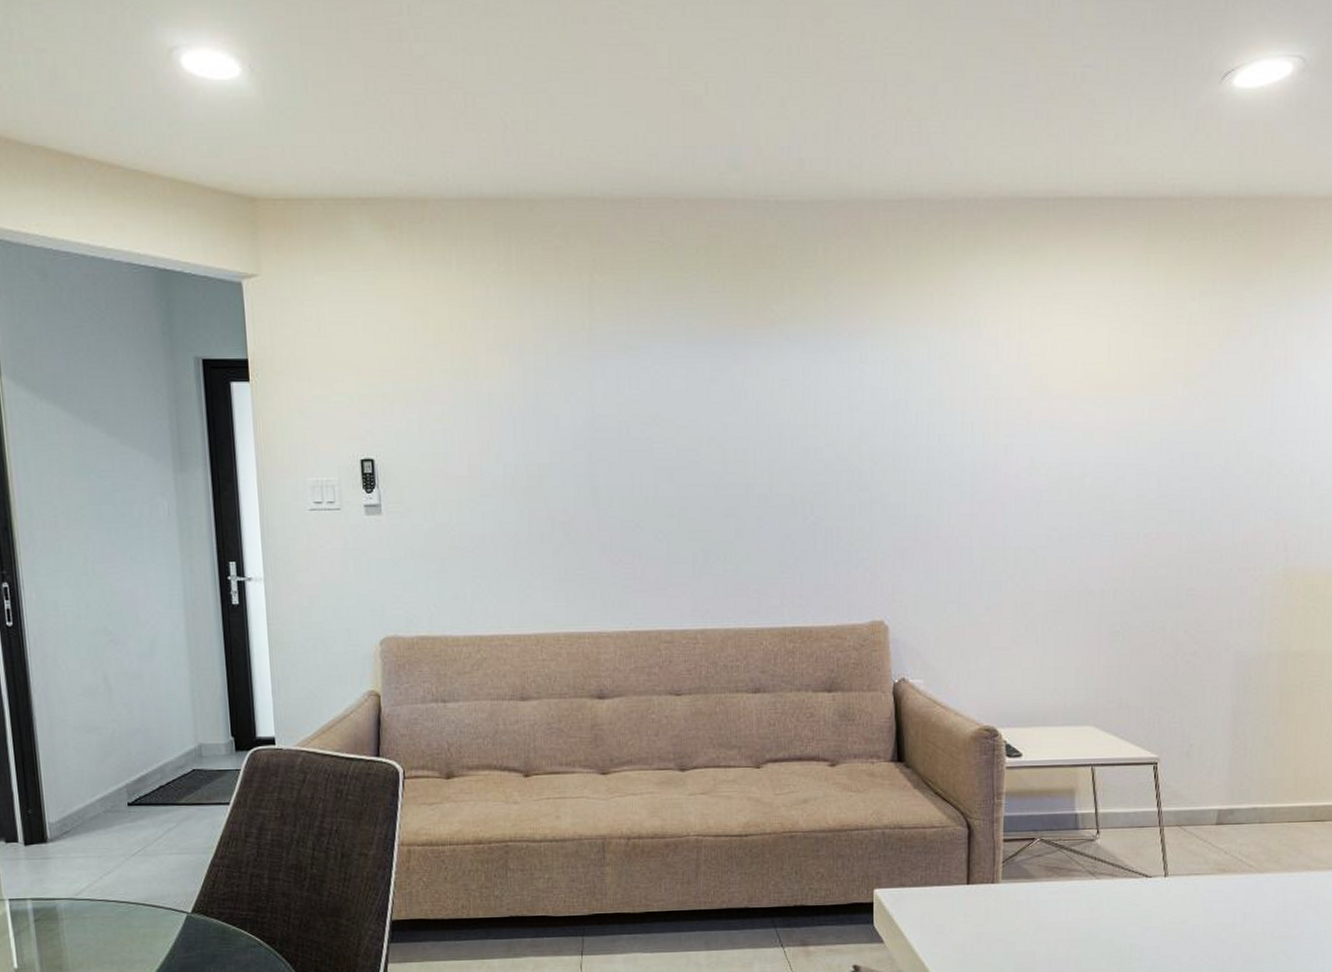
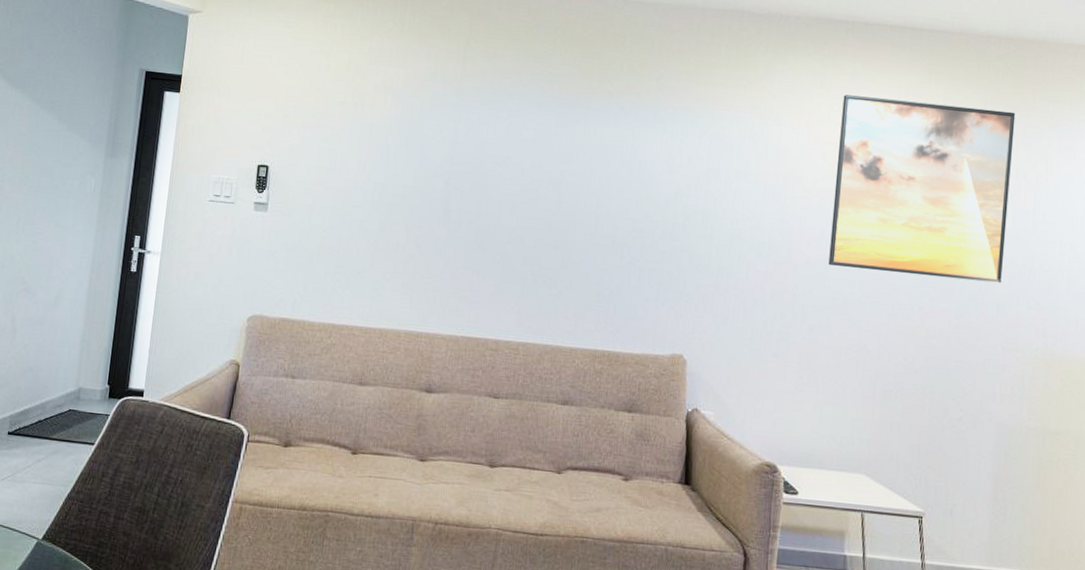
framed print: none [1041,290,1249,498] -> present [828,95,1016,284]

